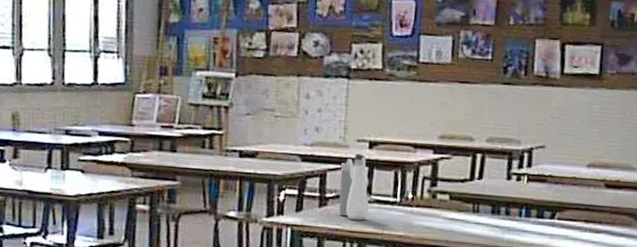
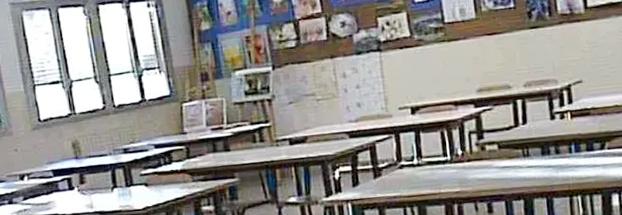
water bottle: present [338,154,369,220] -> none [387,120,423,185]

